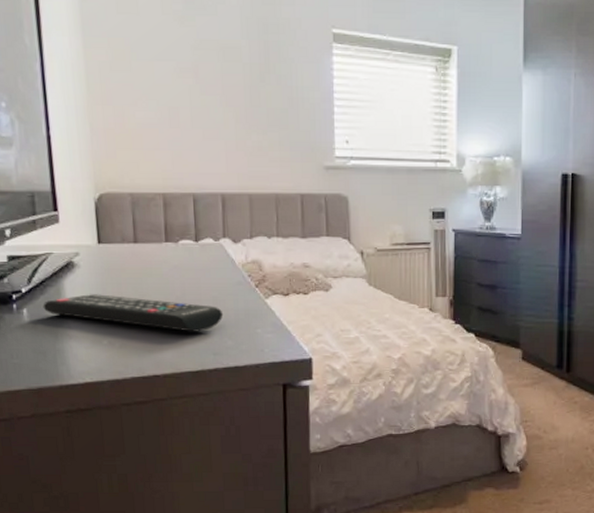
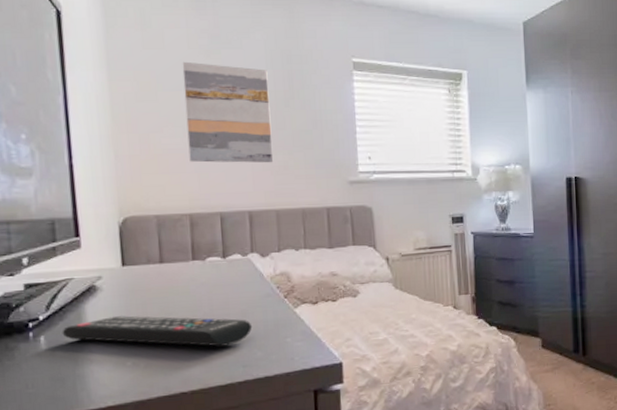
wall art: none [156,28,248,143] -> present [182,61,274,163]

